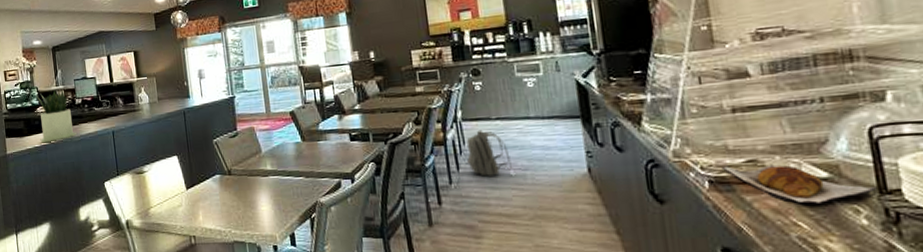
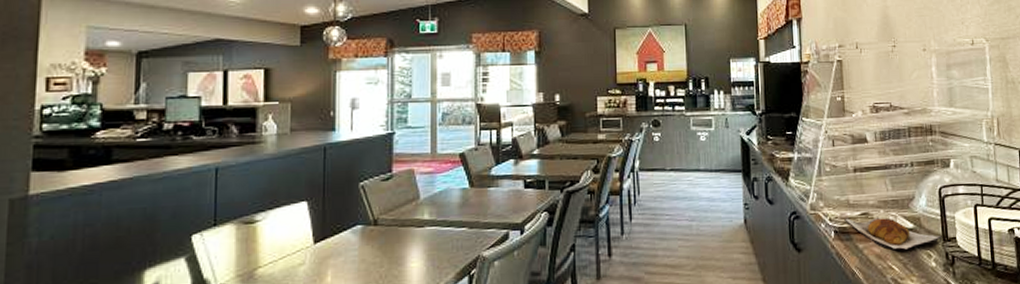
planter: present [36,90,77,143] -> none [93,110,157,181]
backpack: present [466,129,512,177] -> none [640,180,680,227]

